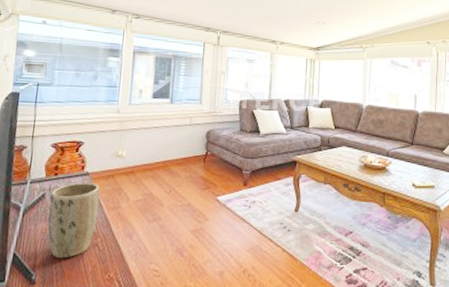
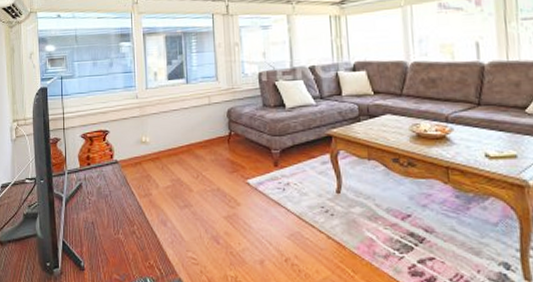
plant pot: present [47,183,100,259] -> none [86,172,131,246]

